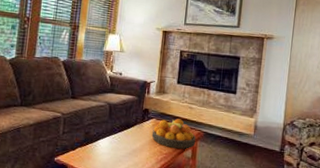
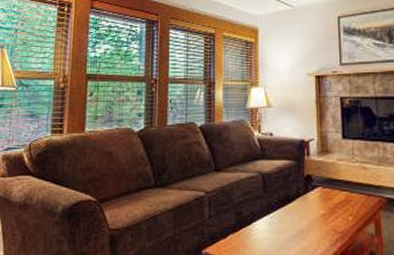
fruit bowl: present [151,119,196,149] -> none [319,184,378,223]

